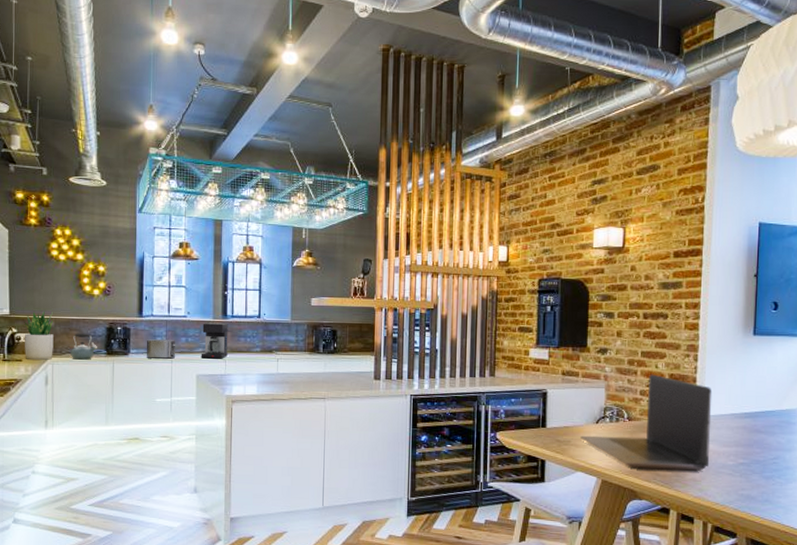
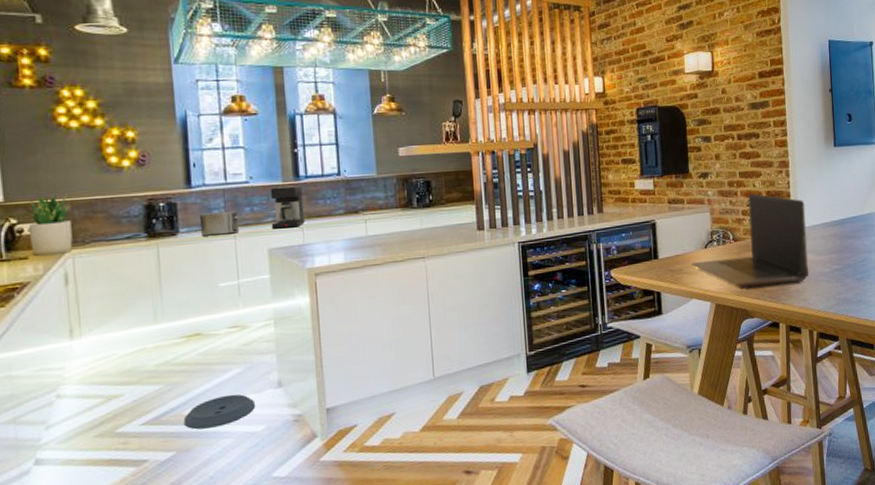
kettle: present [70,334,98,360] -> none [97,215,135,249]
robot vacuum: none [120,492,174,518] -> present [183,394,255,430]

